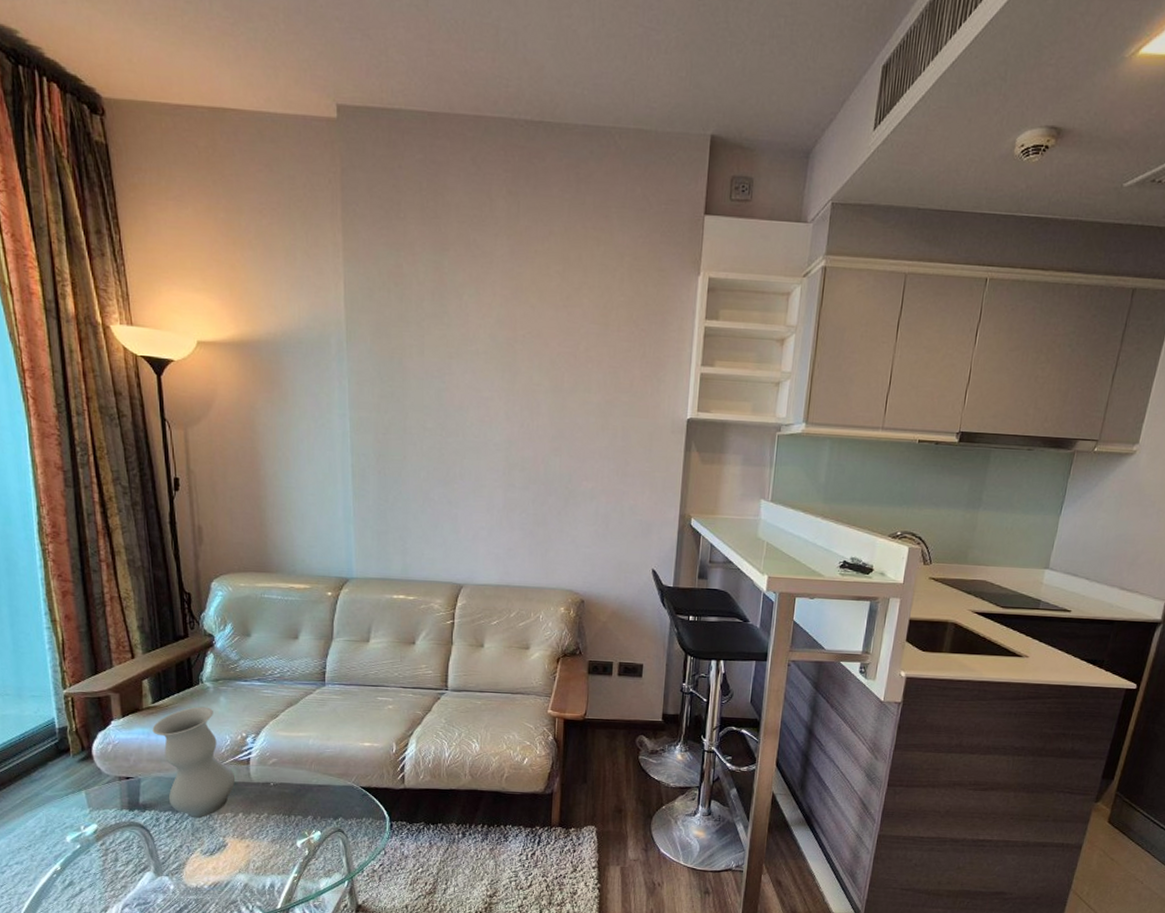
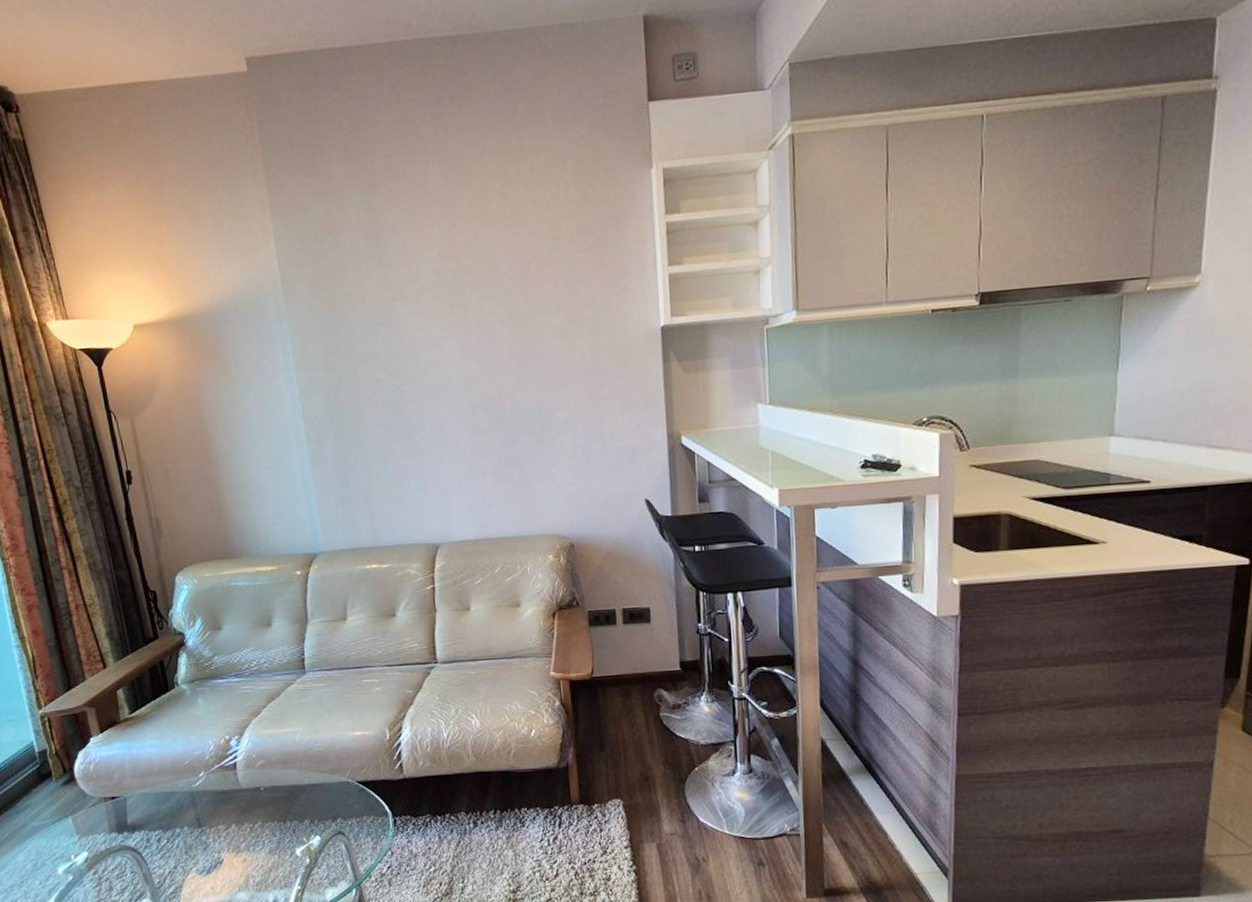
vase: present [152,706,236,818] -> none [132,711,224,835]

